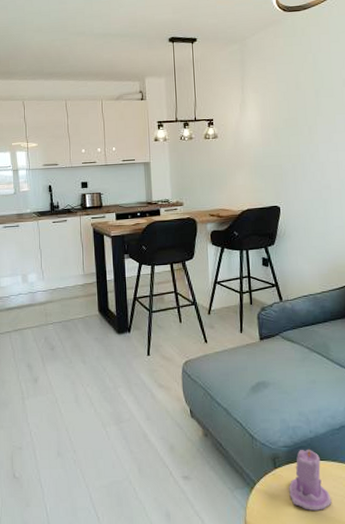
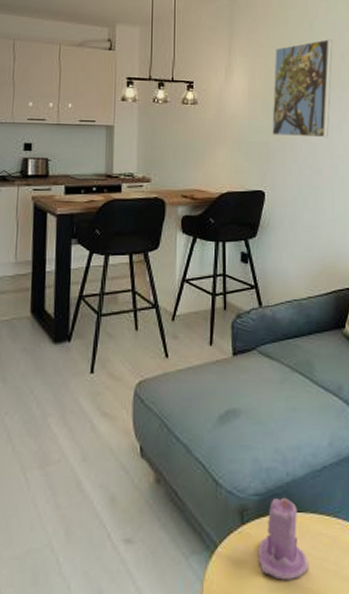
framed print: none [283,69,336,158] -> present [272,39,333,138]

